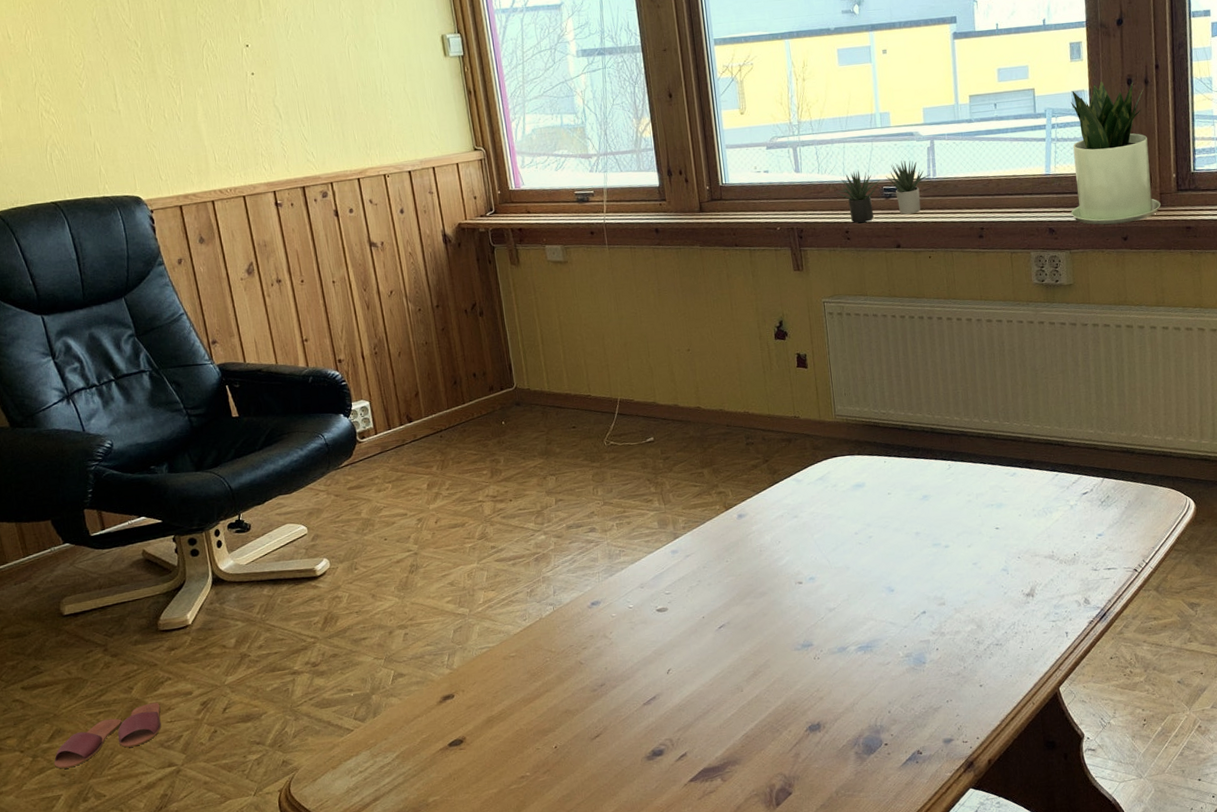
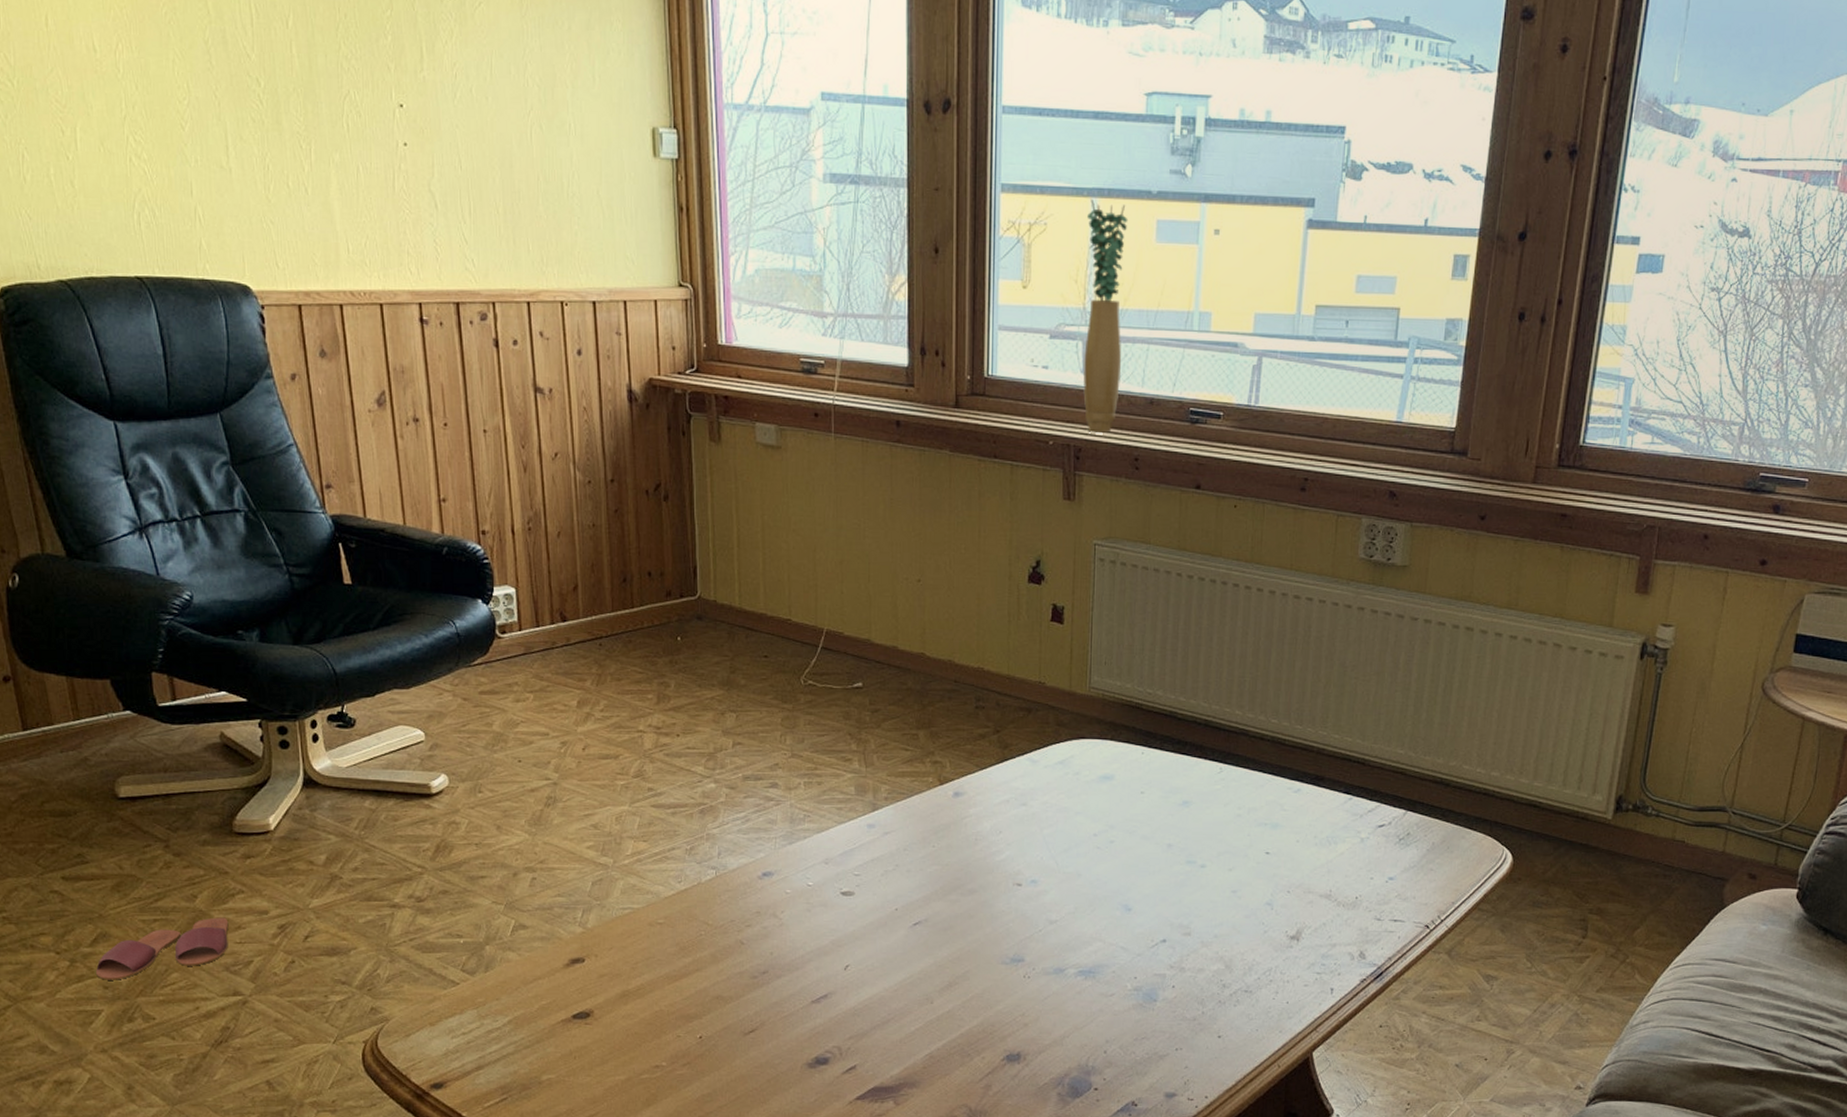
vase: none [783,41,827,216] -> present [1083,199,1128,433]
succulent plant: present [834,160,930,223] -> none [1128,377,1252,450]
planter: present [1071,81,1161,225] -> none [1420,310,1538,498]

